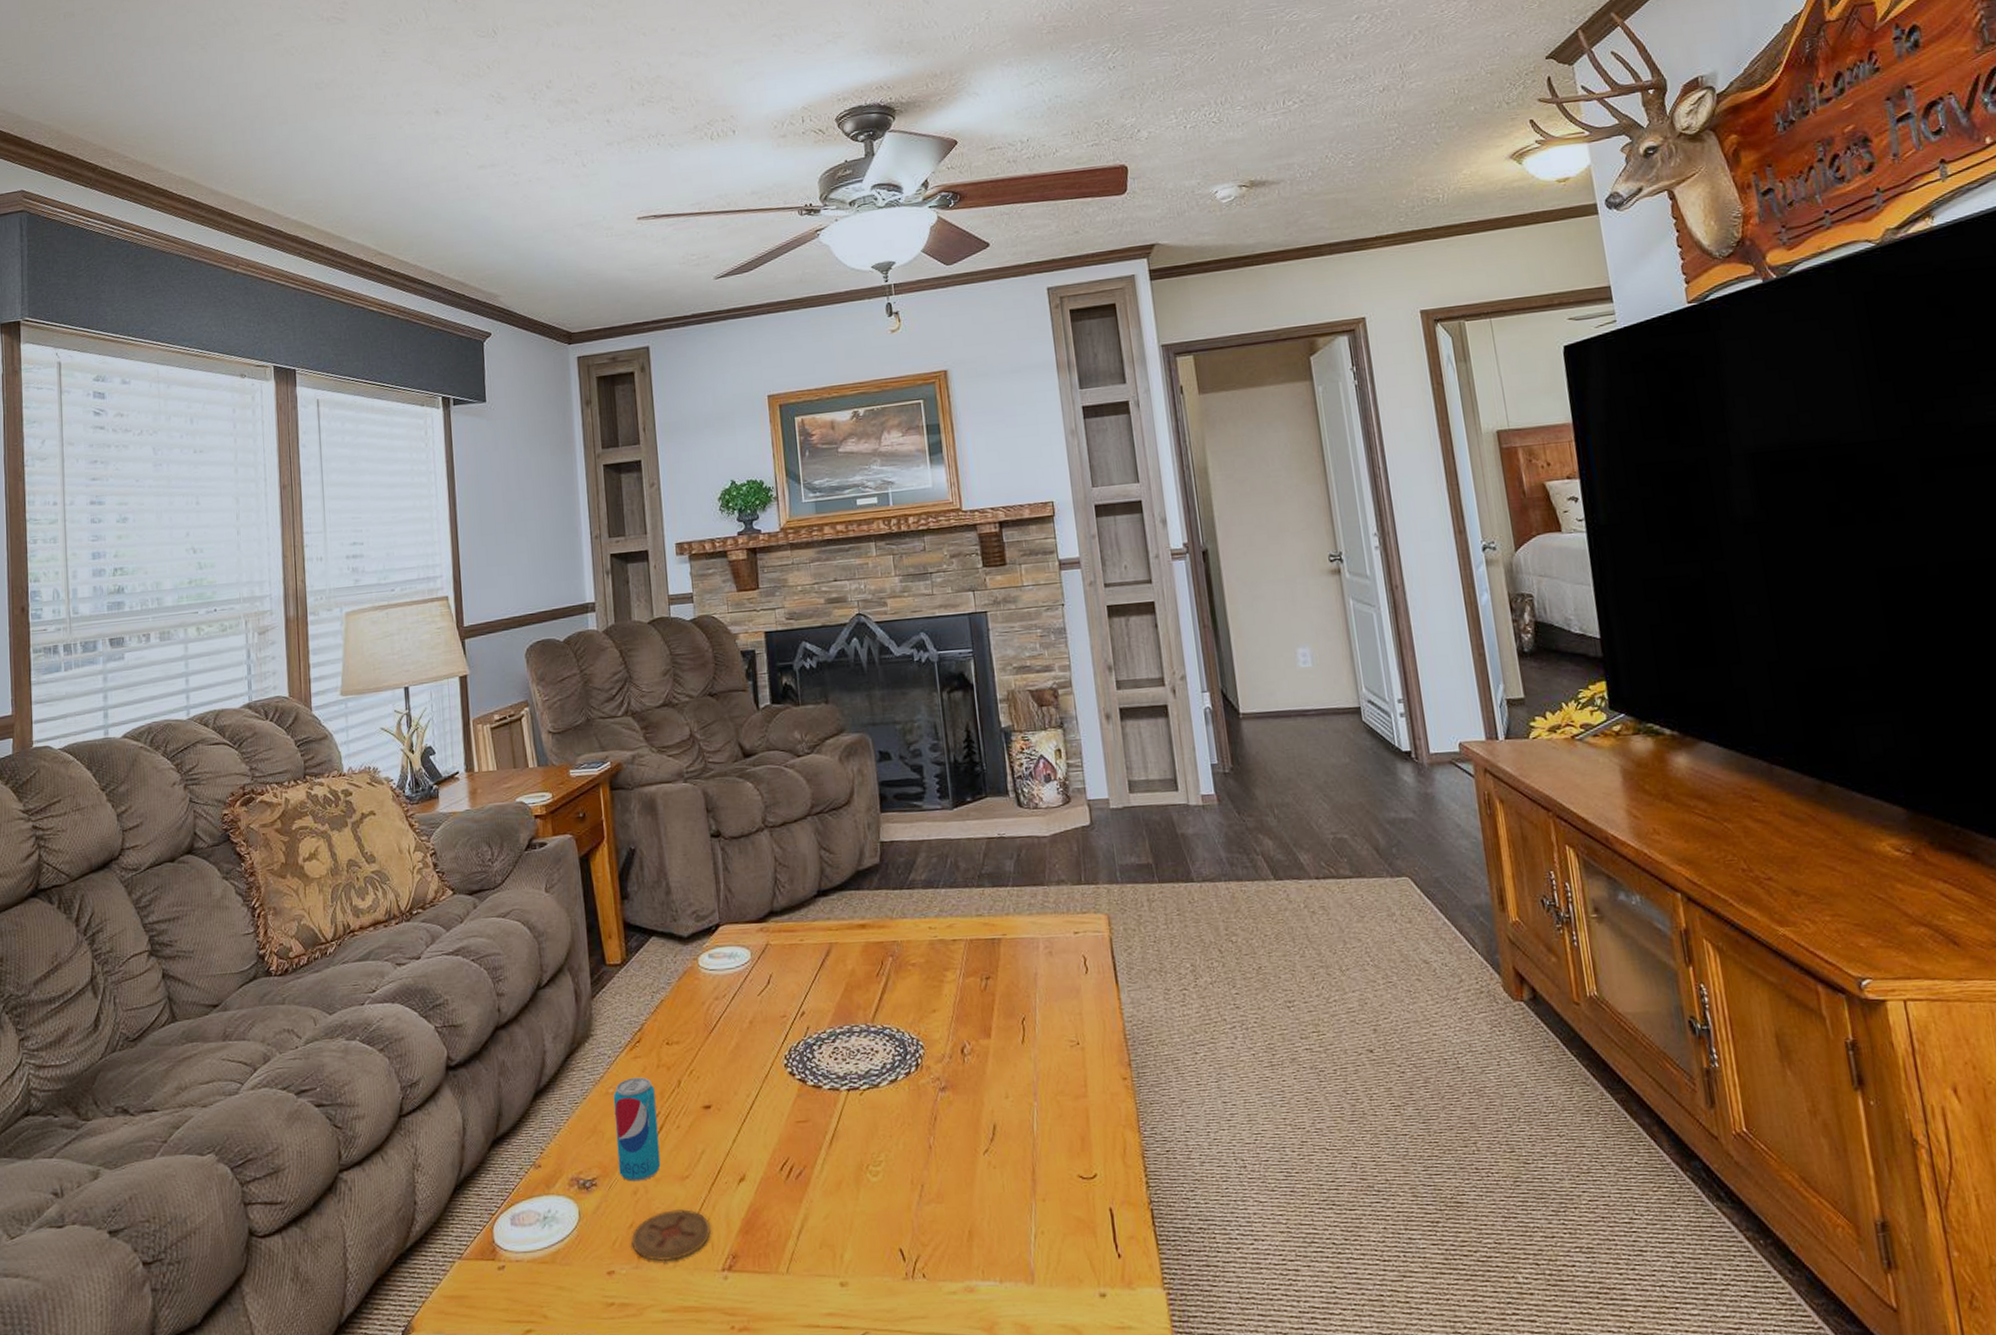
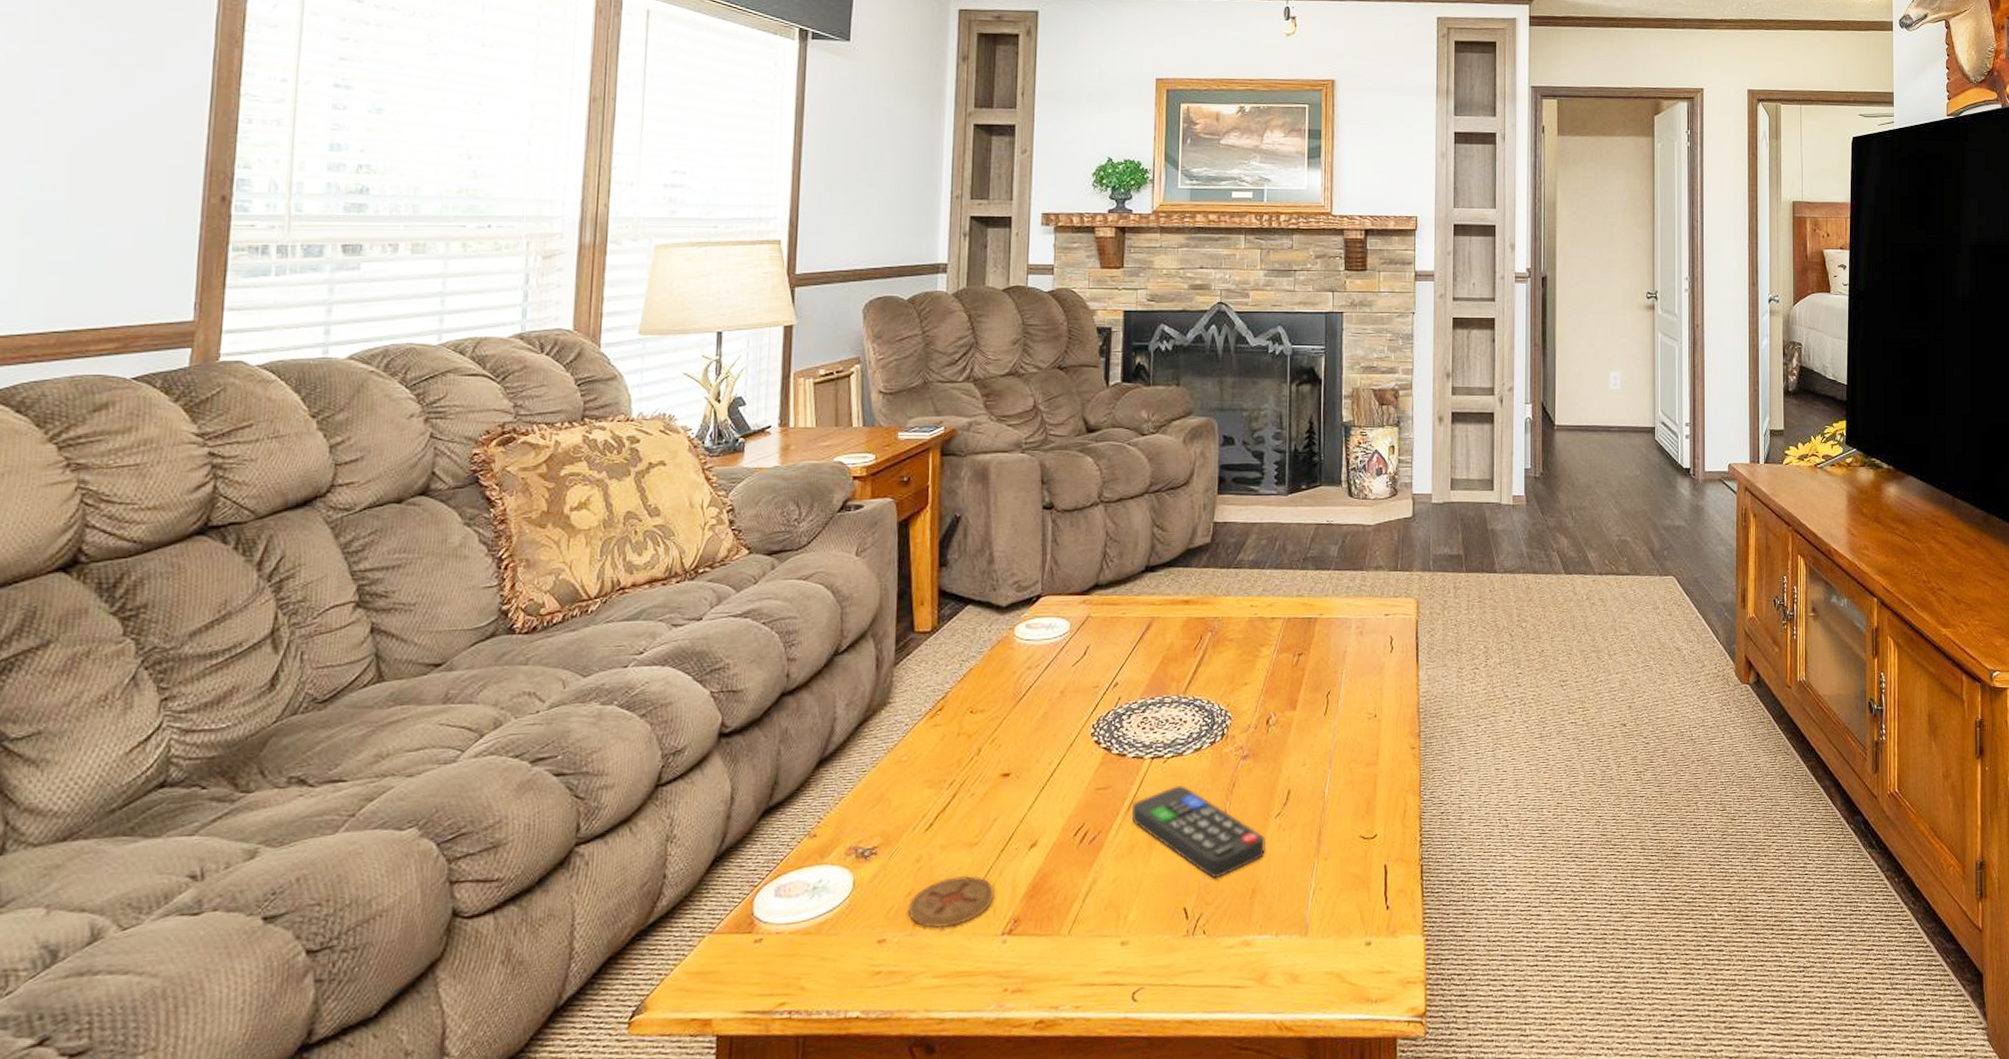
beverage can: present [613,1077,661,1182] -> none [903,745,952,850]
remote control: none [834,1119,978,1219] -> present [1132,785,1265,879]

